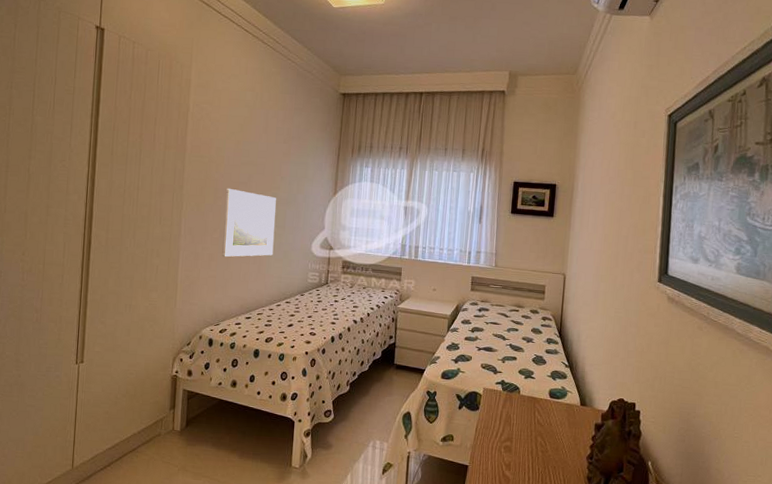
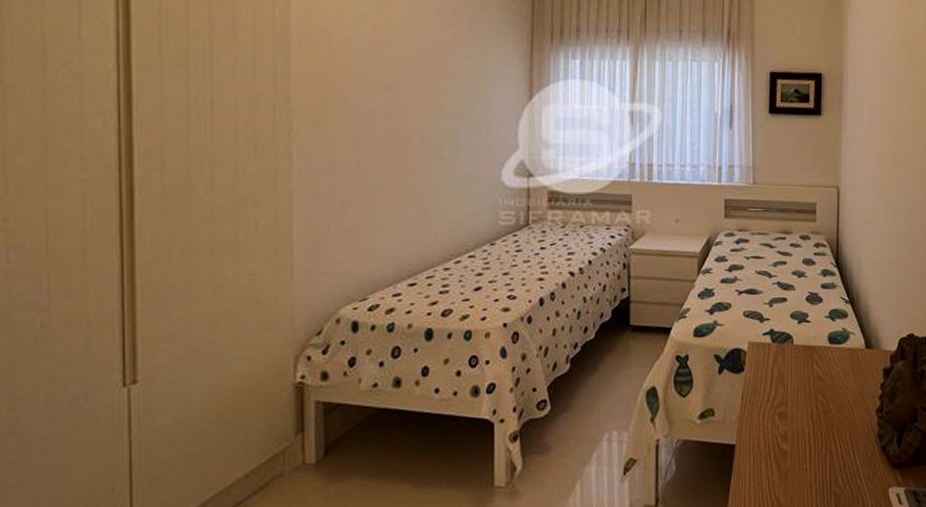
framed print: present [222,188,276,257] -> none [363,96,444,199]

